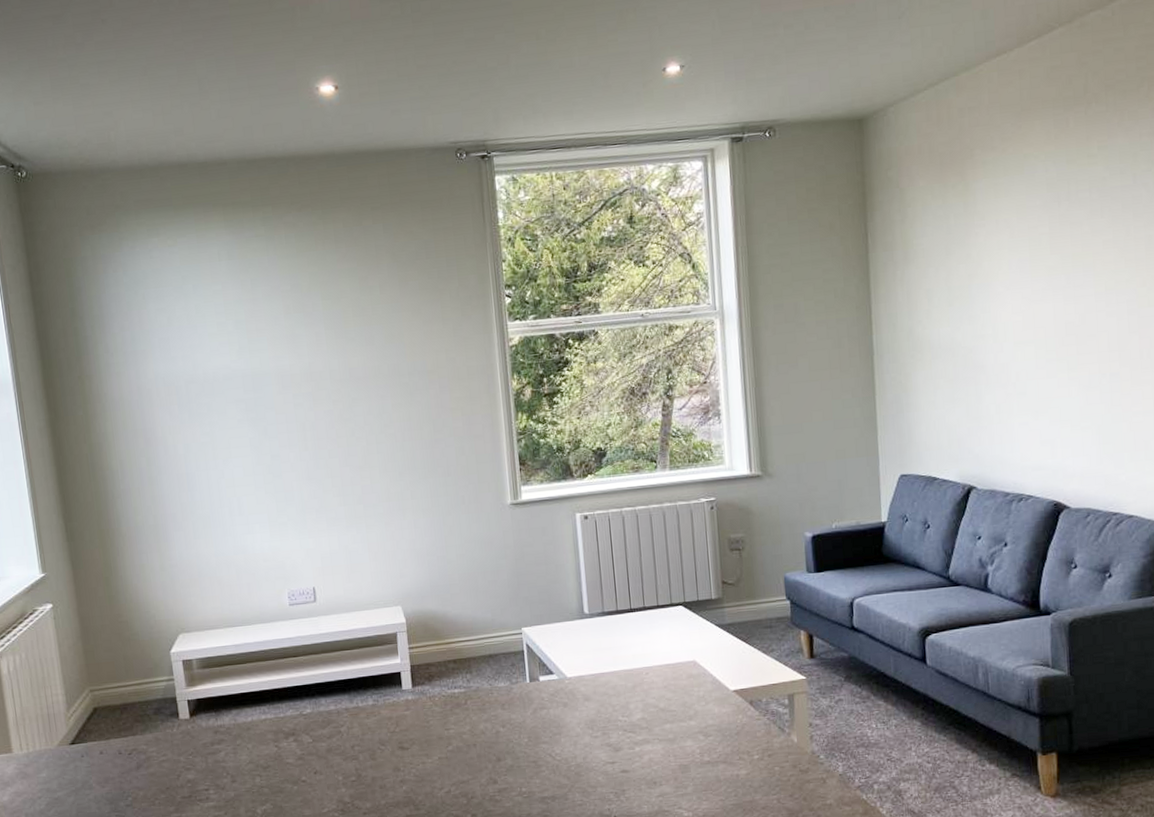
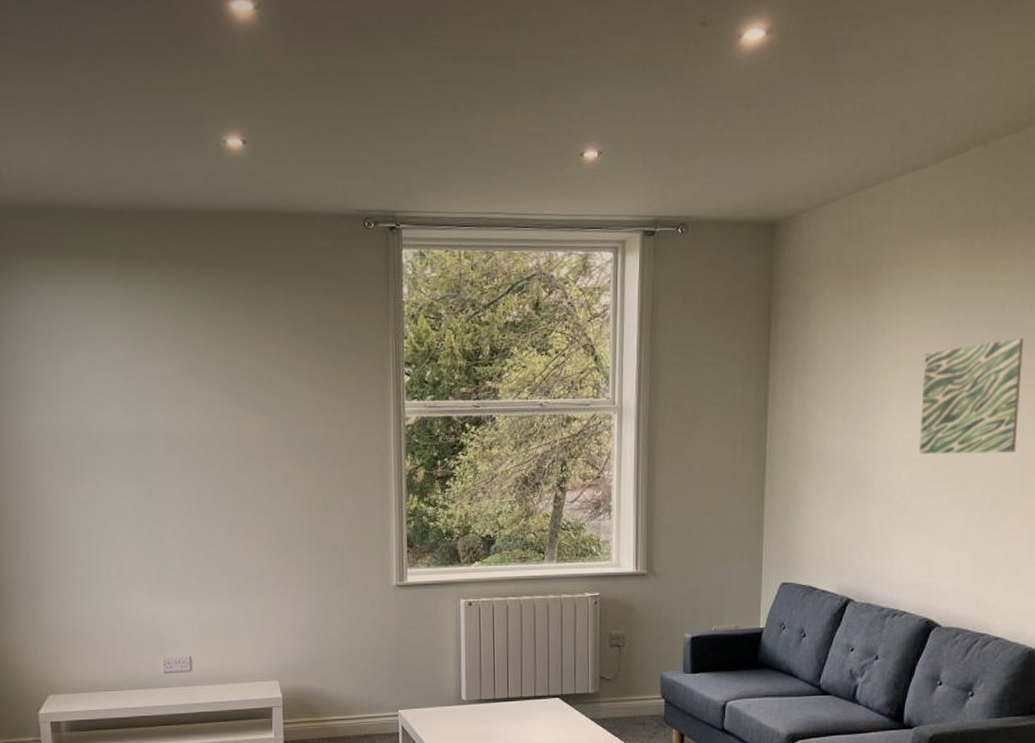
wall art: none [1027,211,1133,336] -> present [918,338,1023,455]

